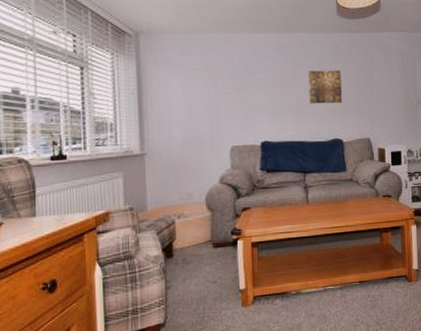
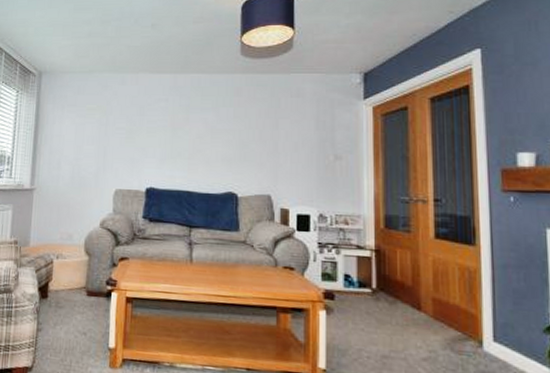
wall art: present [308,70,342,104] -> none [202,114,240,152]

